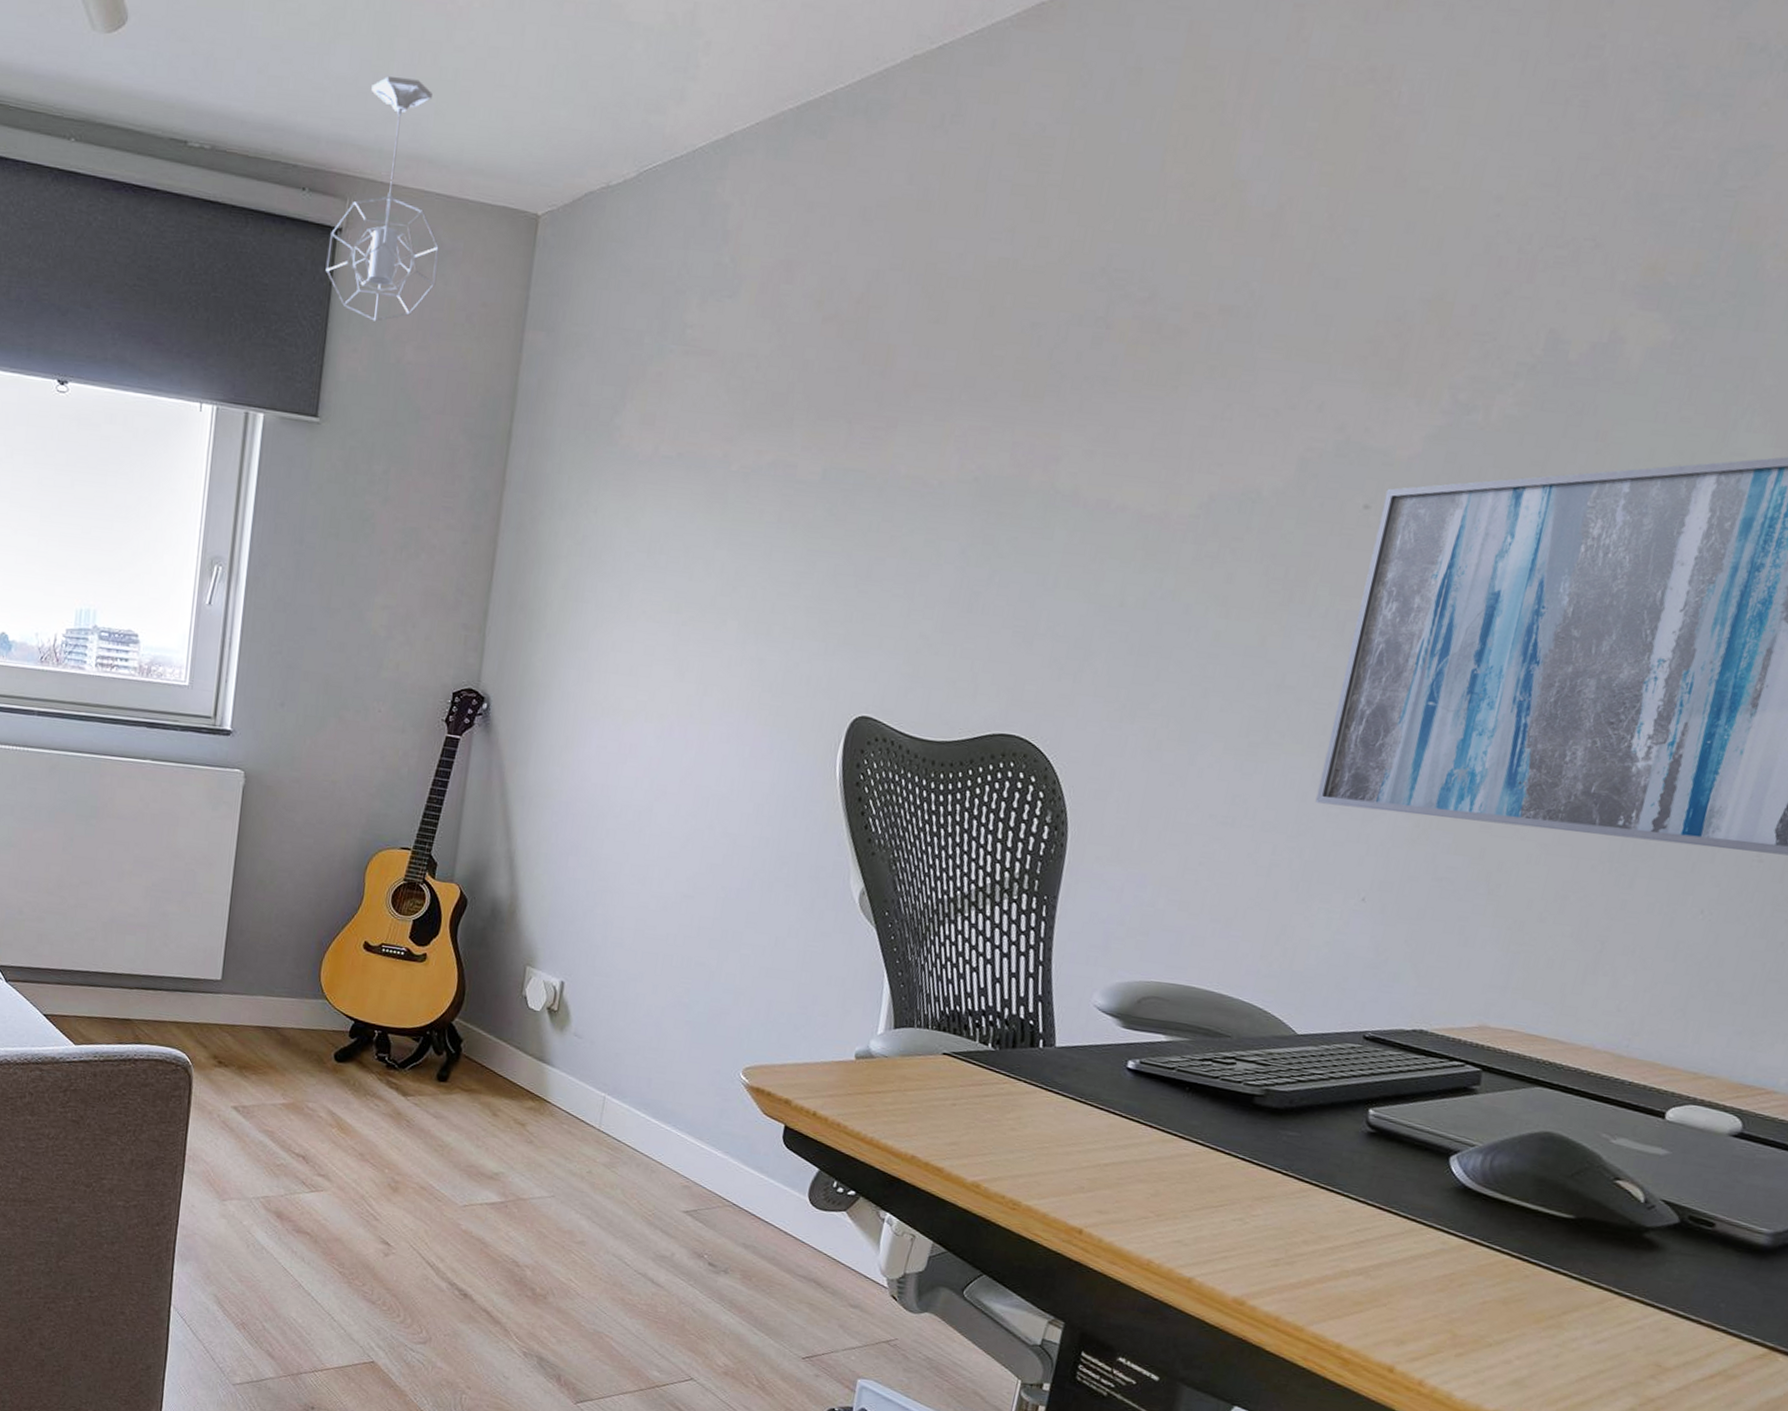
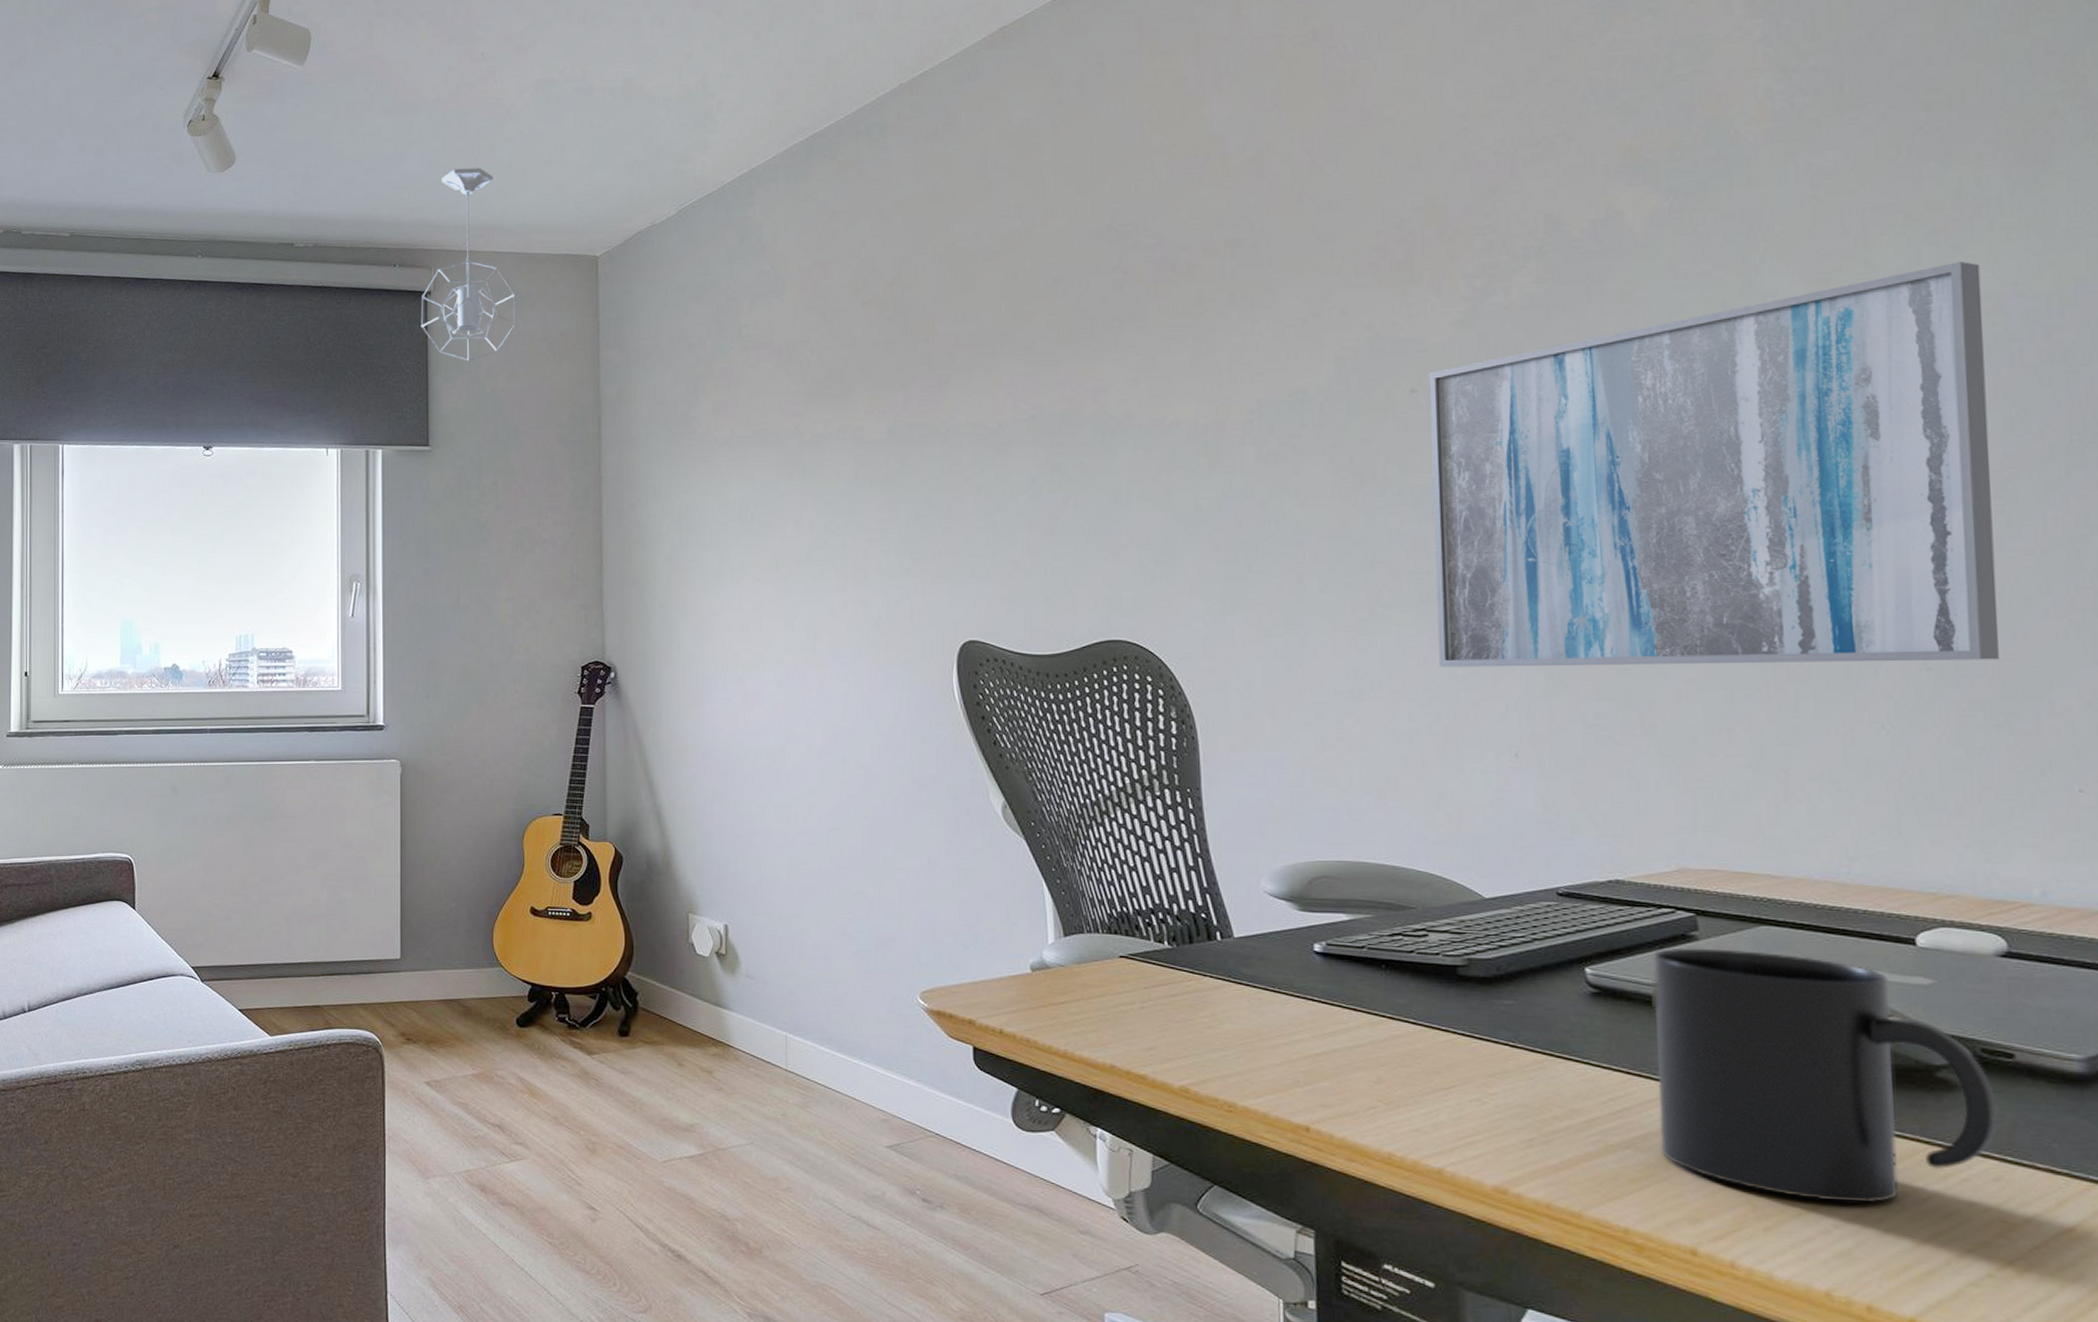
mug: none [1388,1099,1687,1341] -> present [1651,948,1998,1204]

